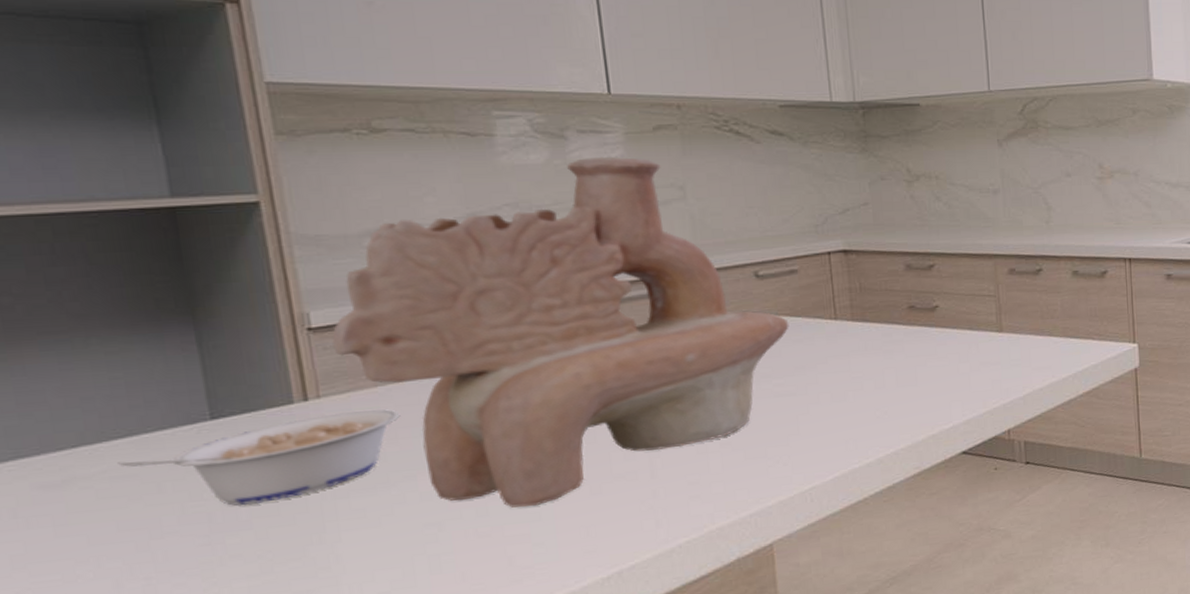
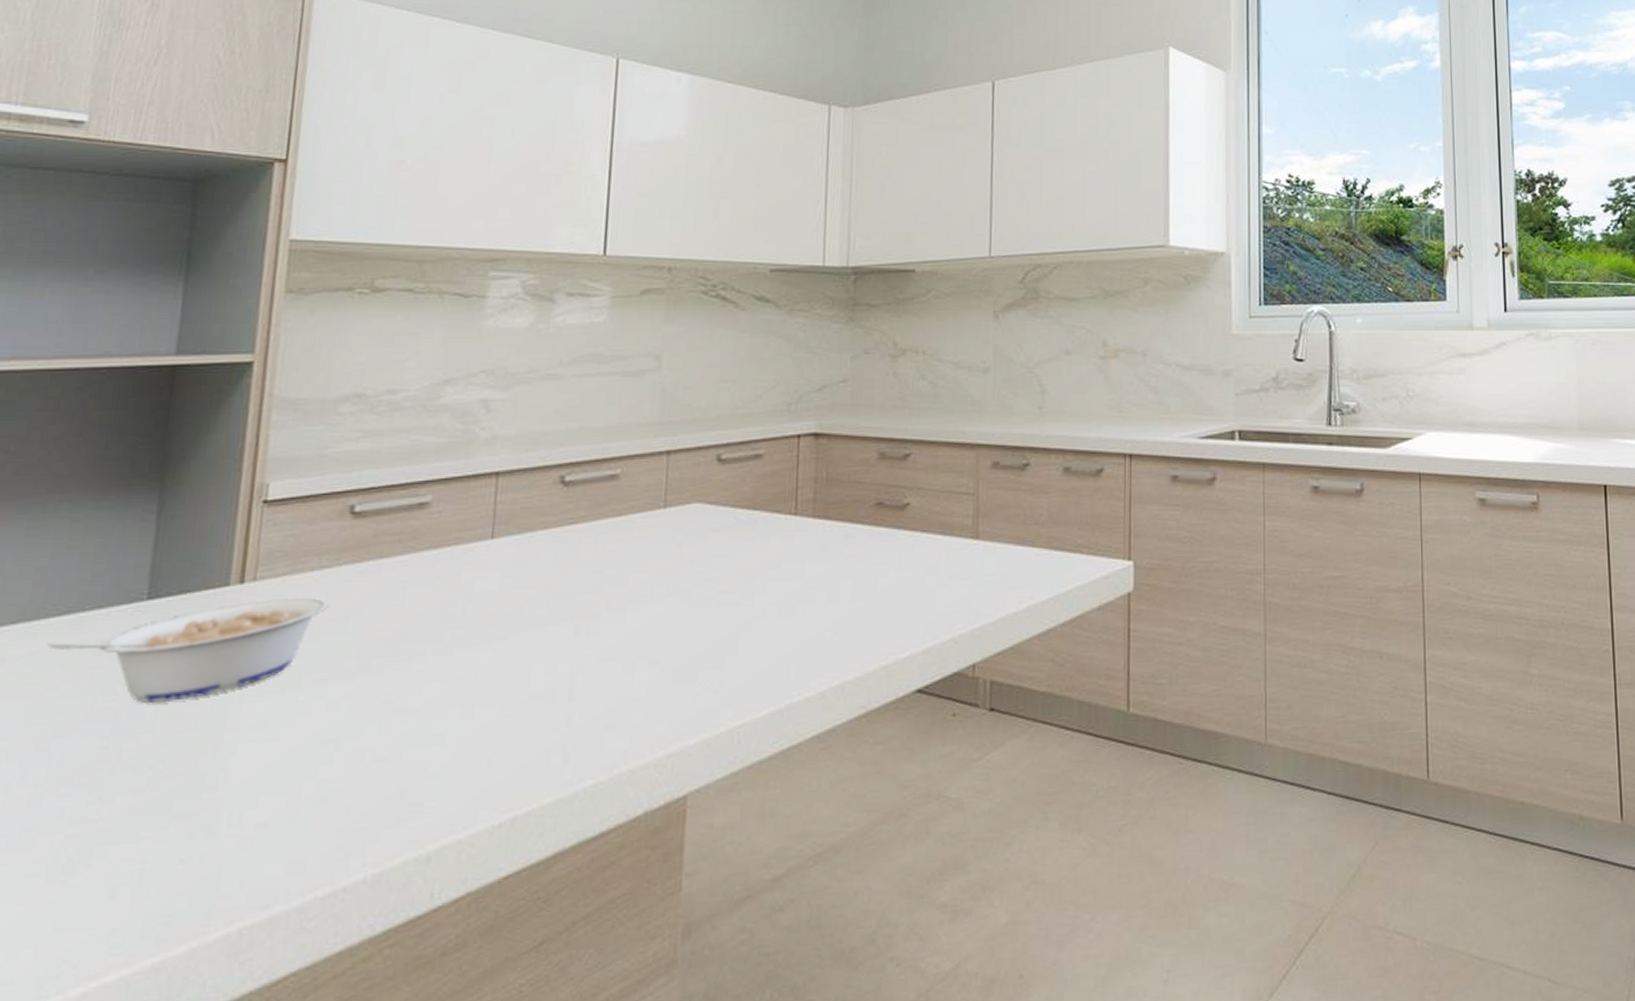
decorative vase: present [332,156,789,508] -> none [282,321,745,727]

